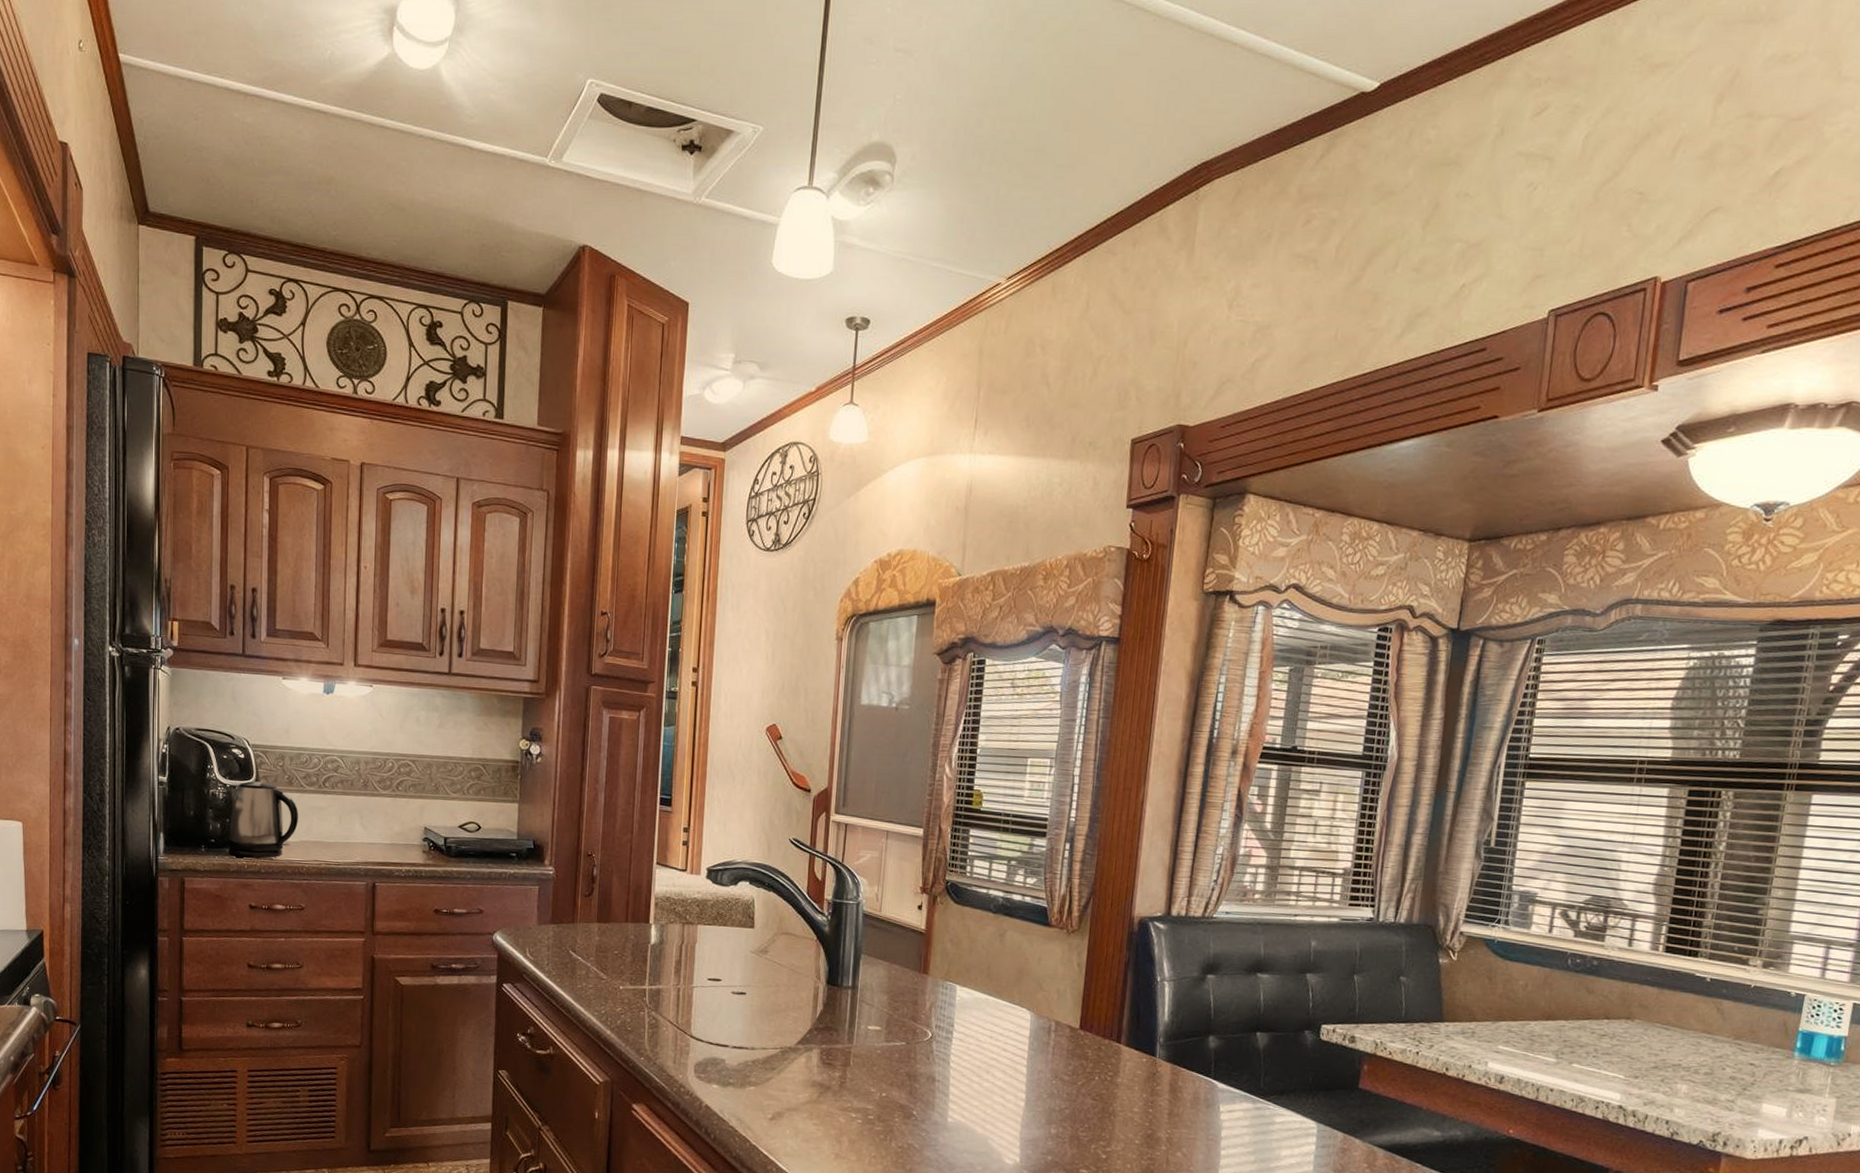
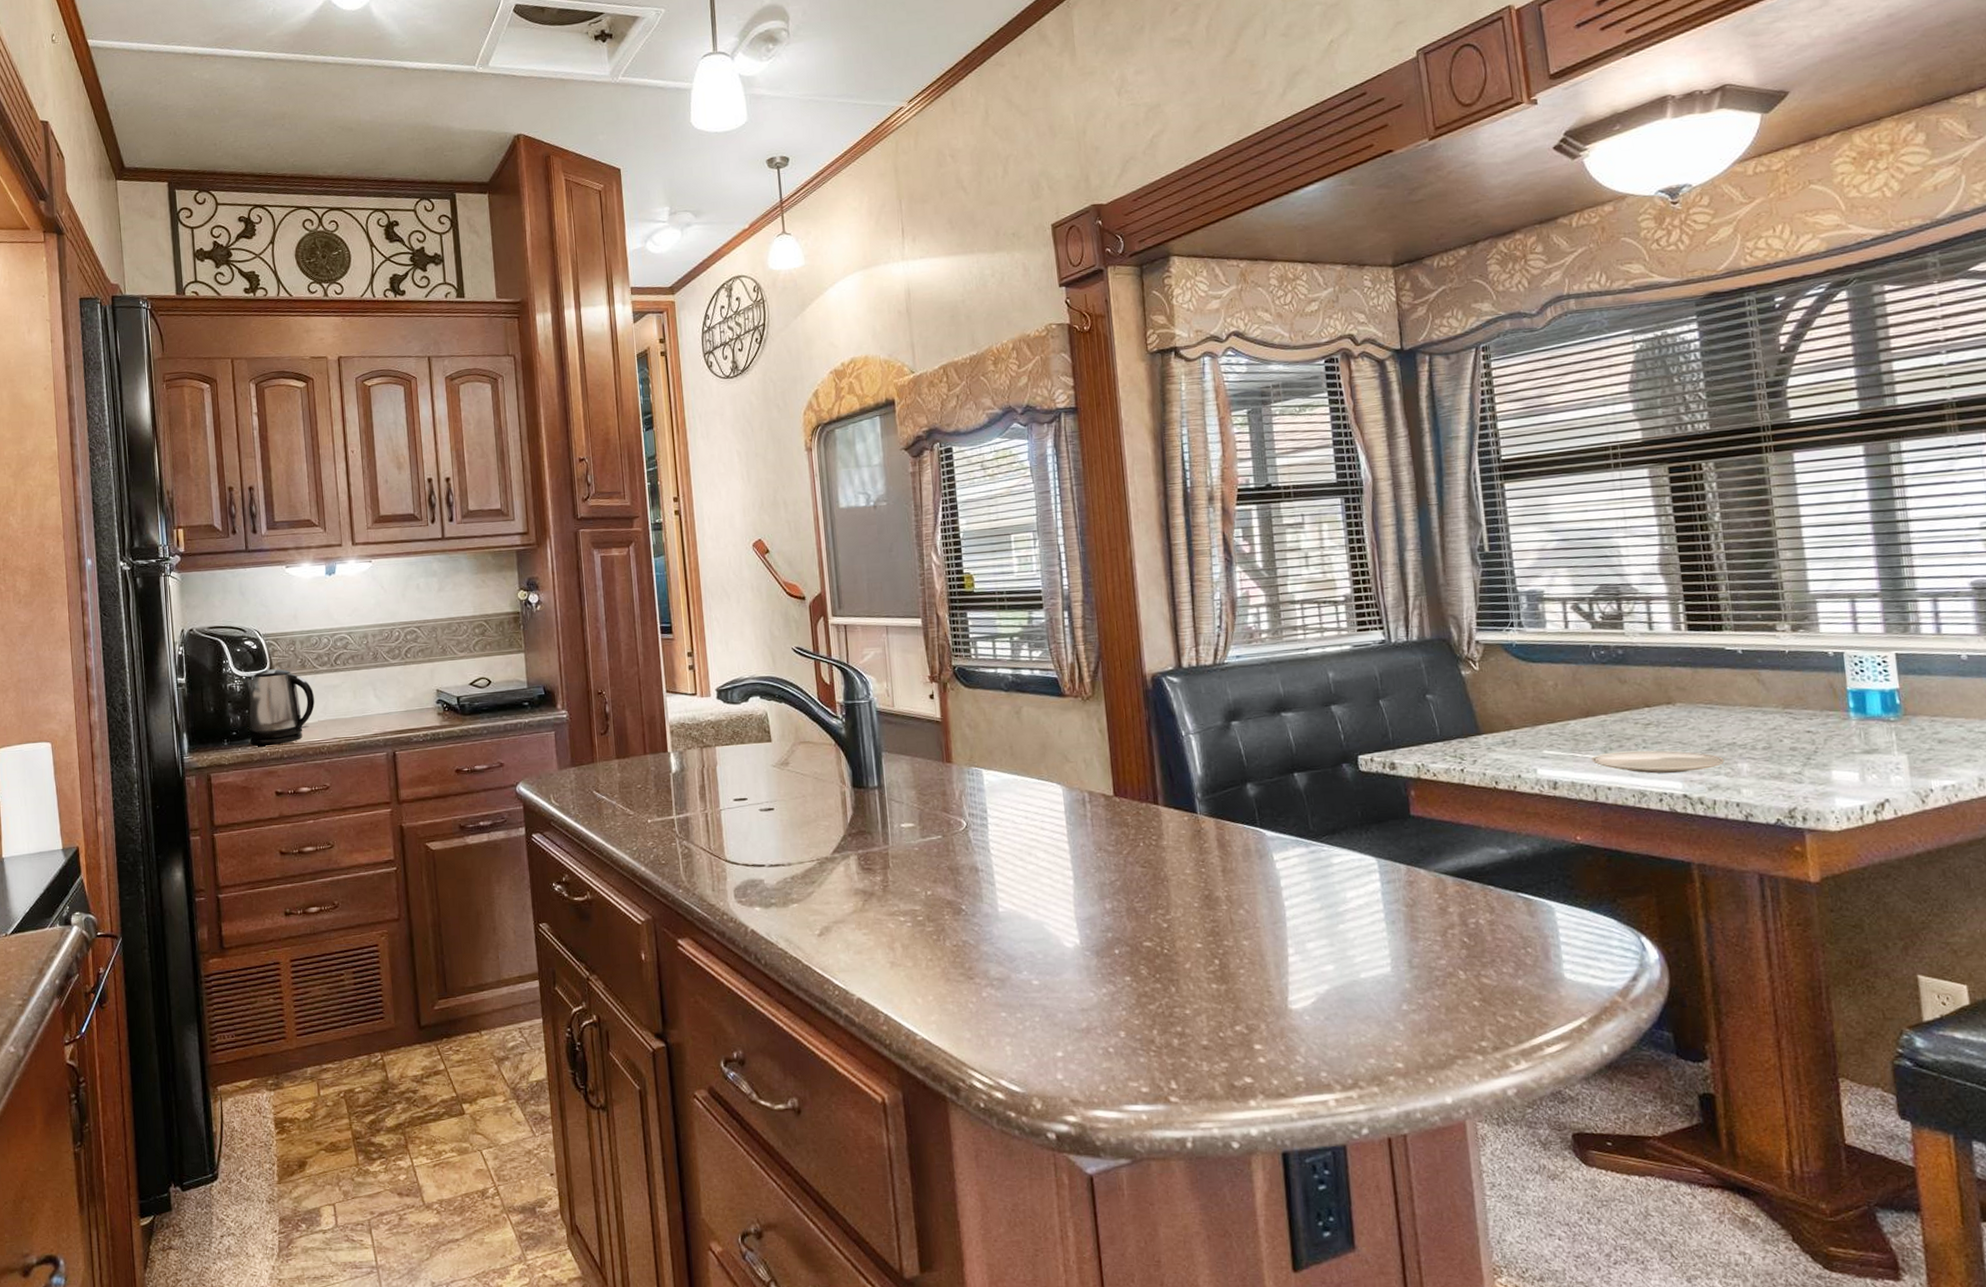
plate: none [1542,1056,1666,1085] -> present [1591,750,1725,774]

